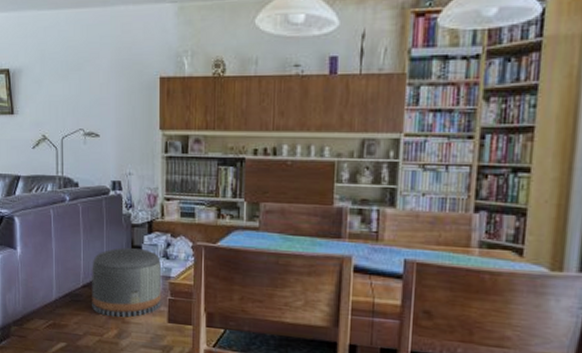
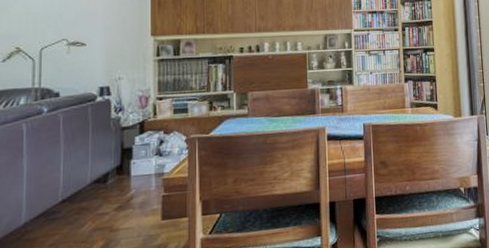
pouf: present [92,247,162,318] -> none [73,150,155,229]

